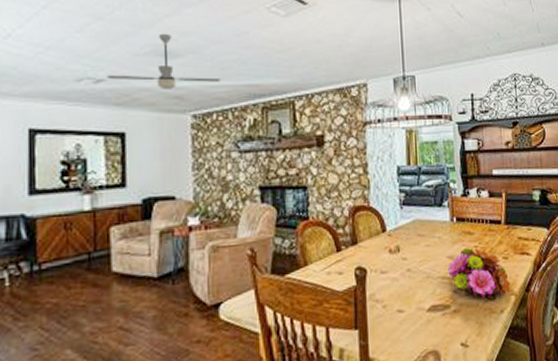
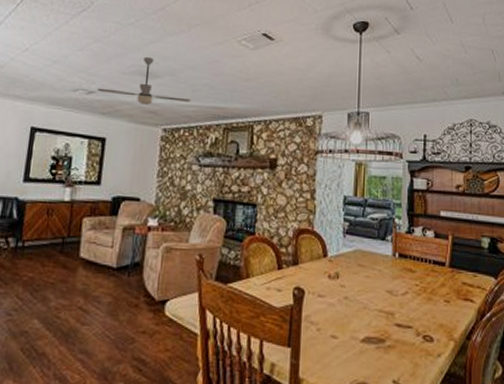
flower bouquet: present [448,247,511,298] -> none [385,285,450,339]

